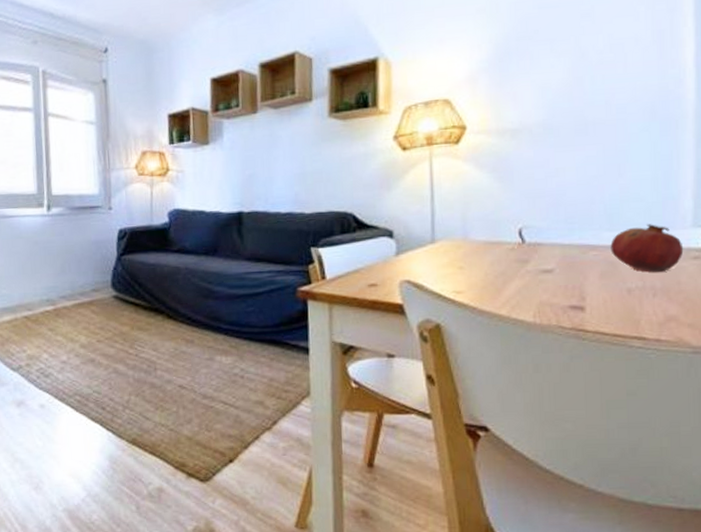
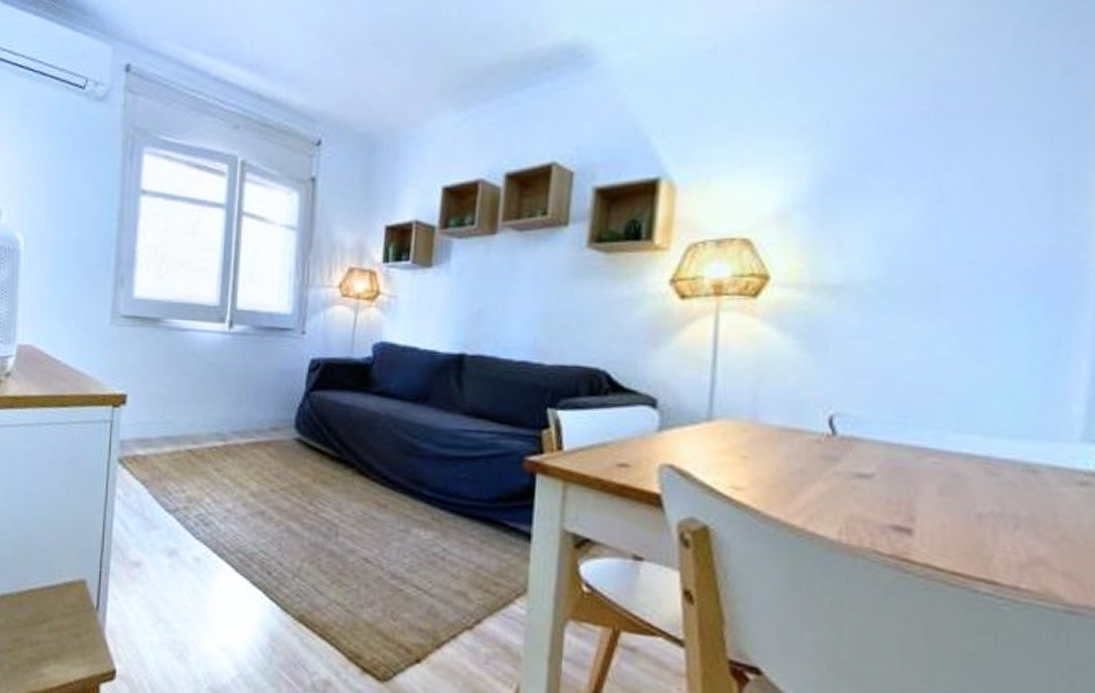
fruit: present [610,224,684,272] -> none [957,430,1066,497]

